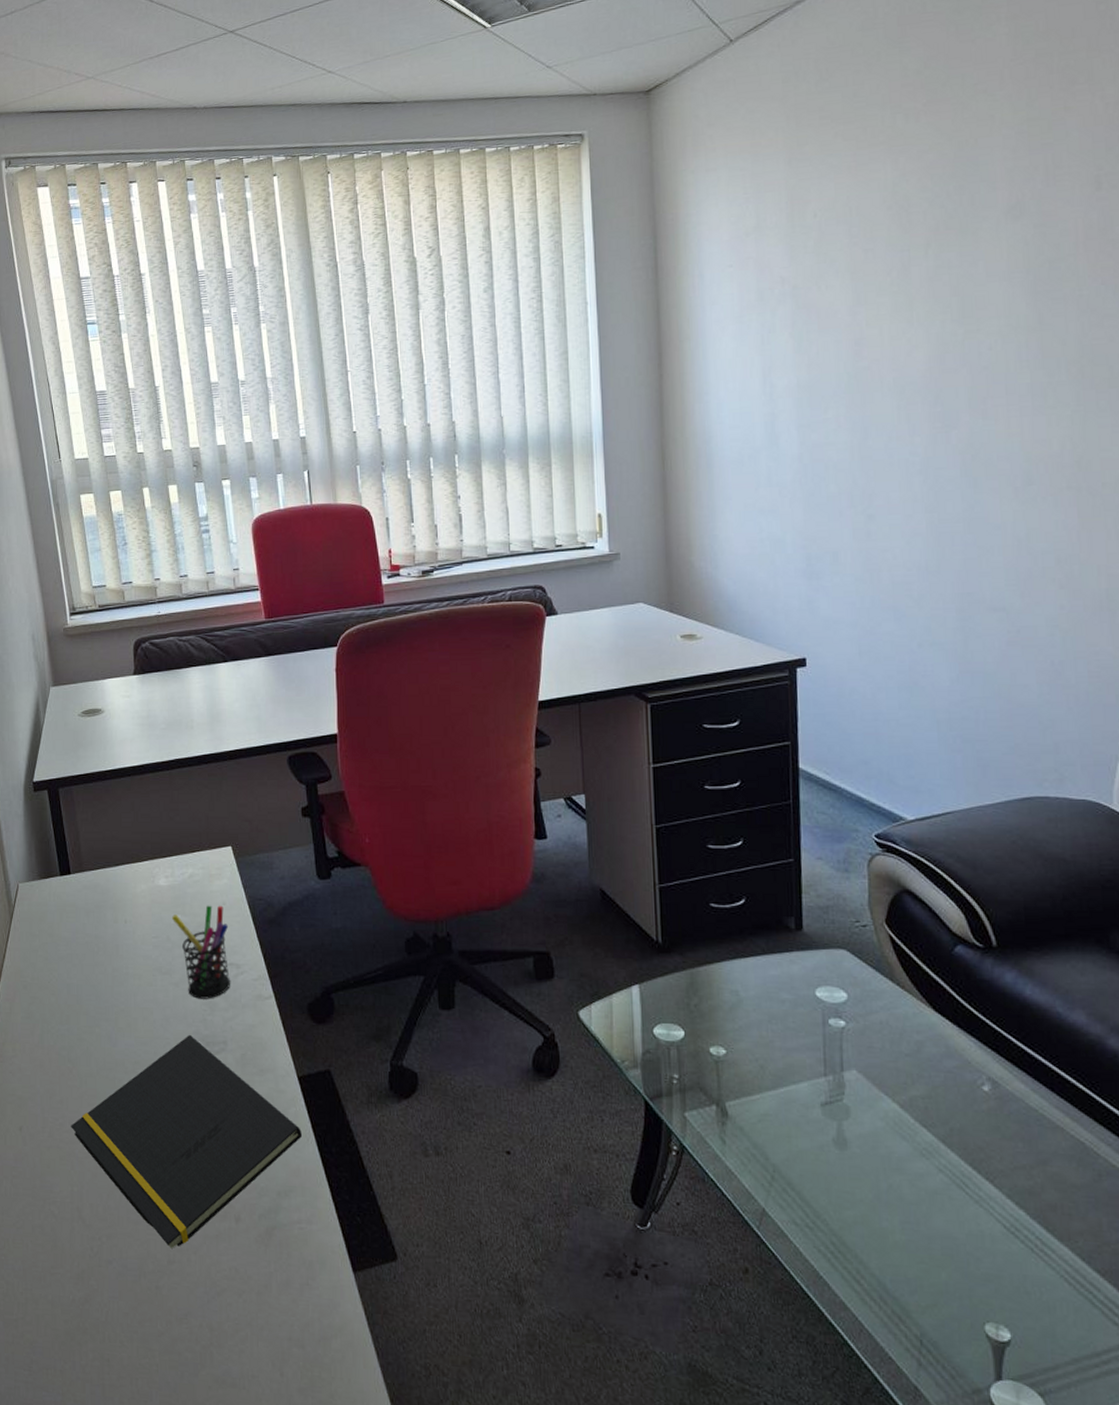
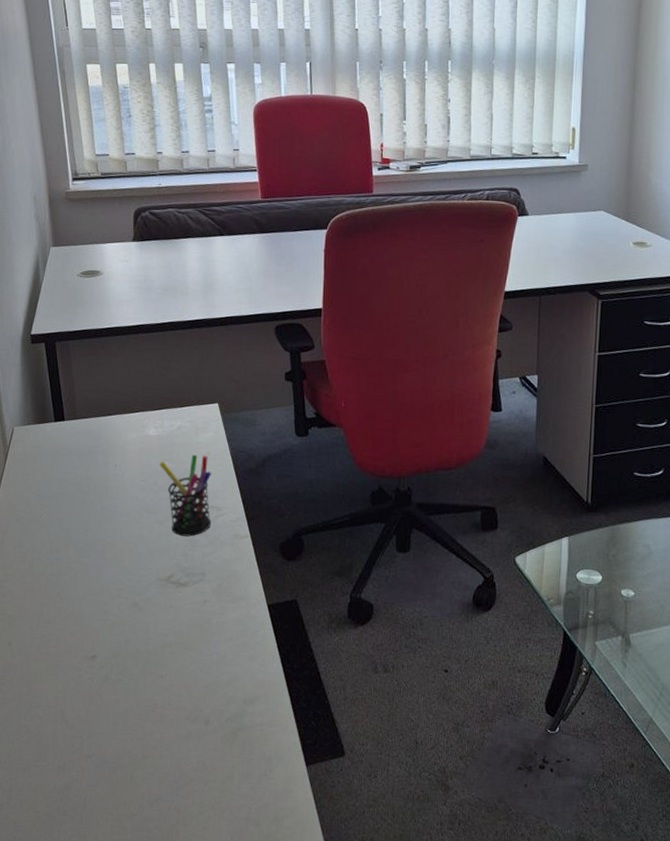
notepad: present [71,1034,302,1248] -> none [57,566,268,745]

